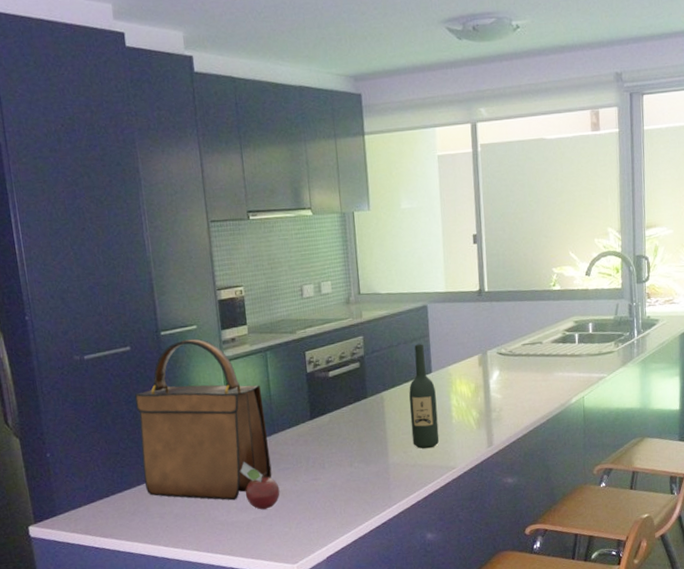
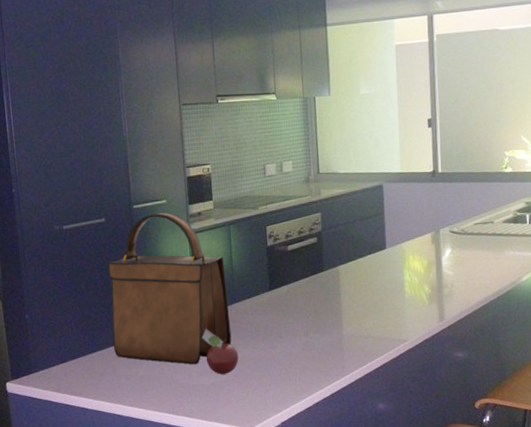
wine bottle: present [409,344,440,449] -> none [363,221,392,322]

